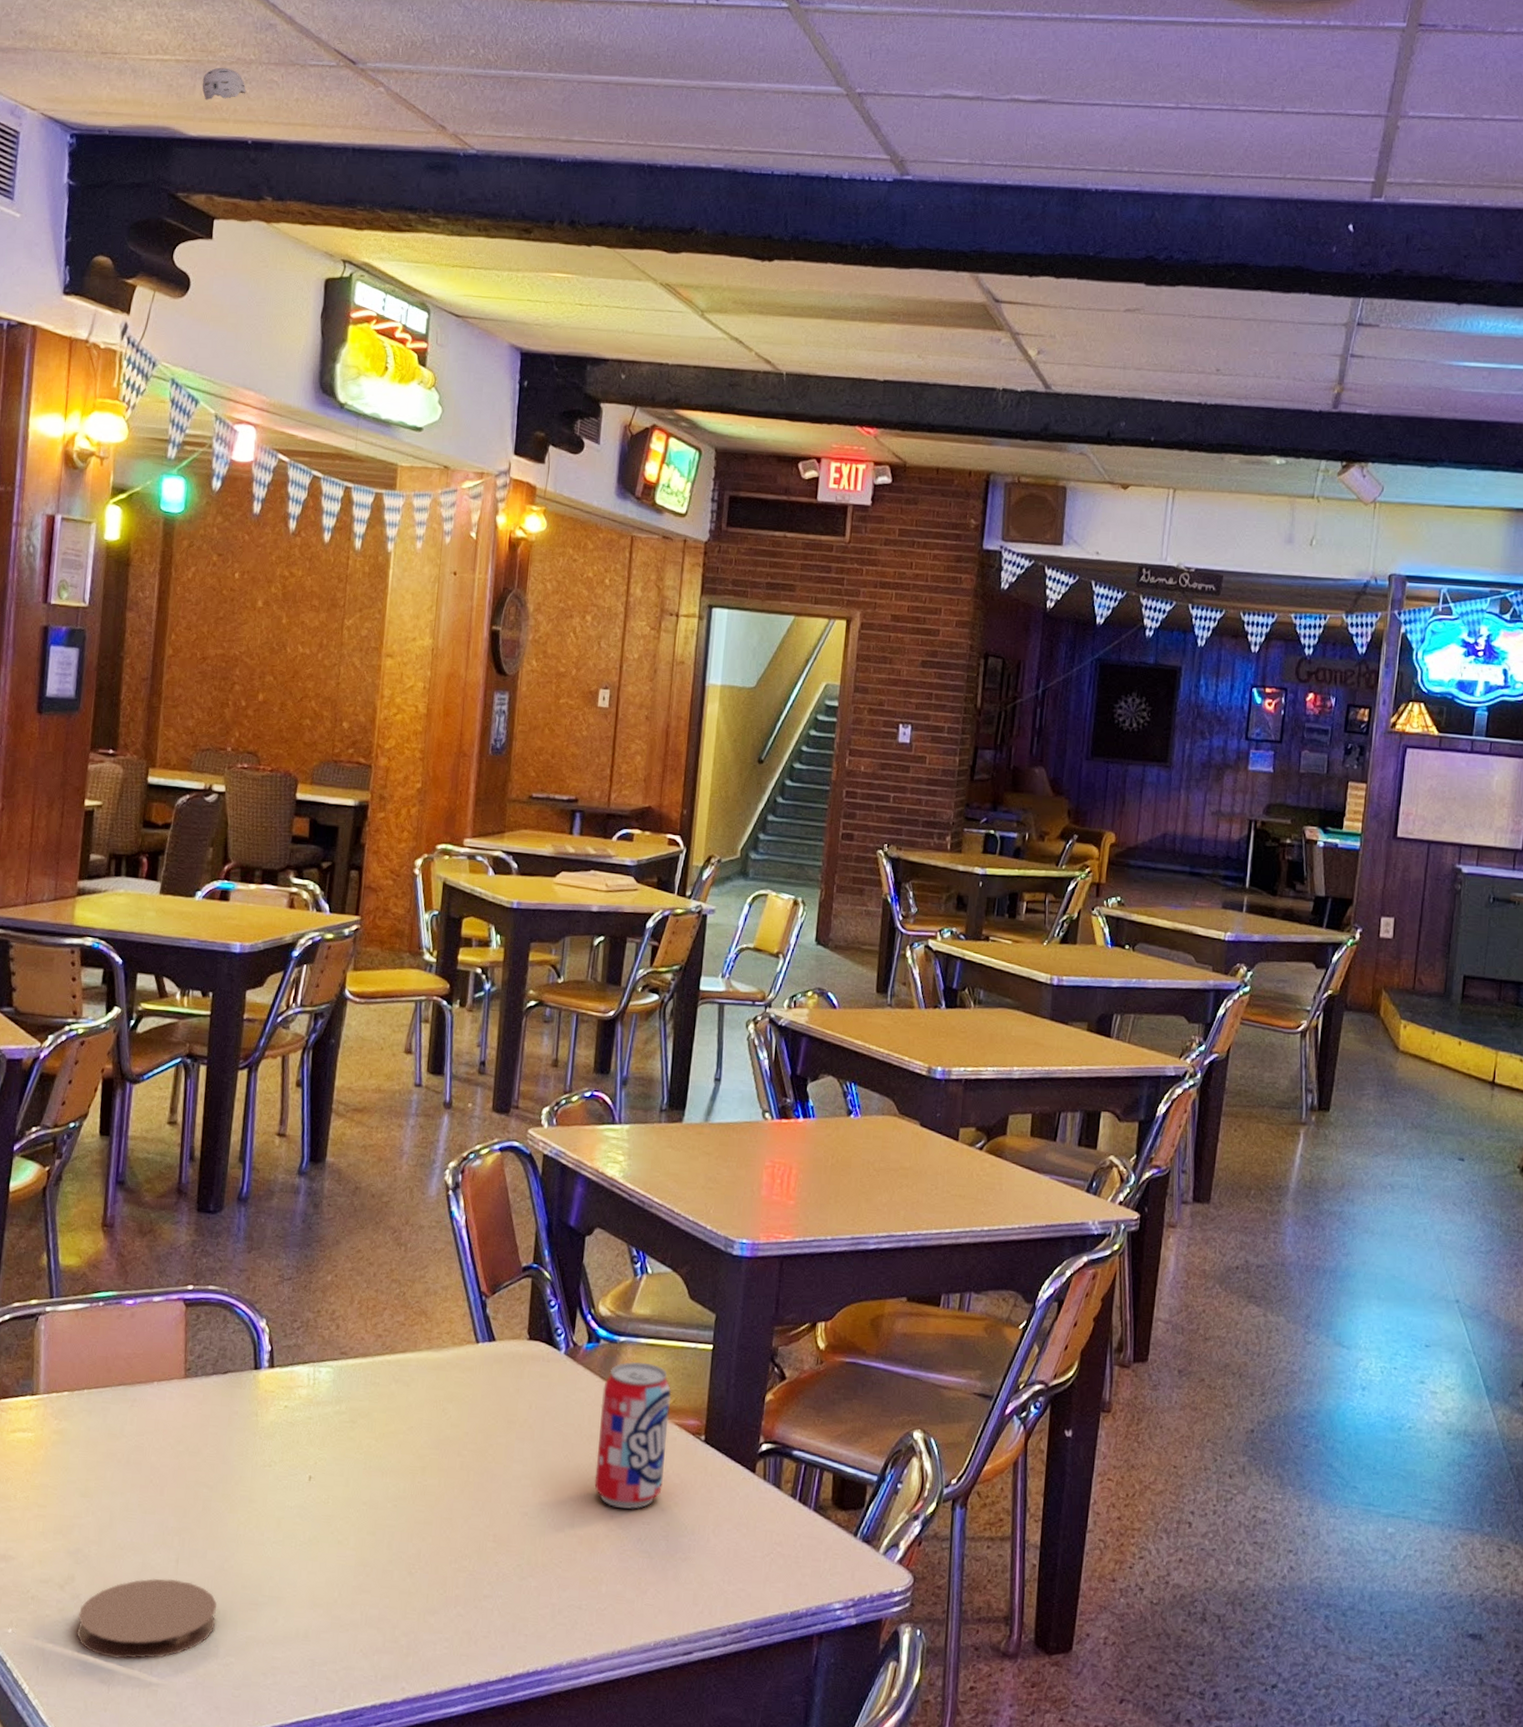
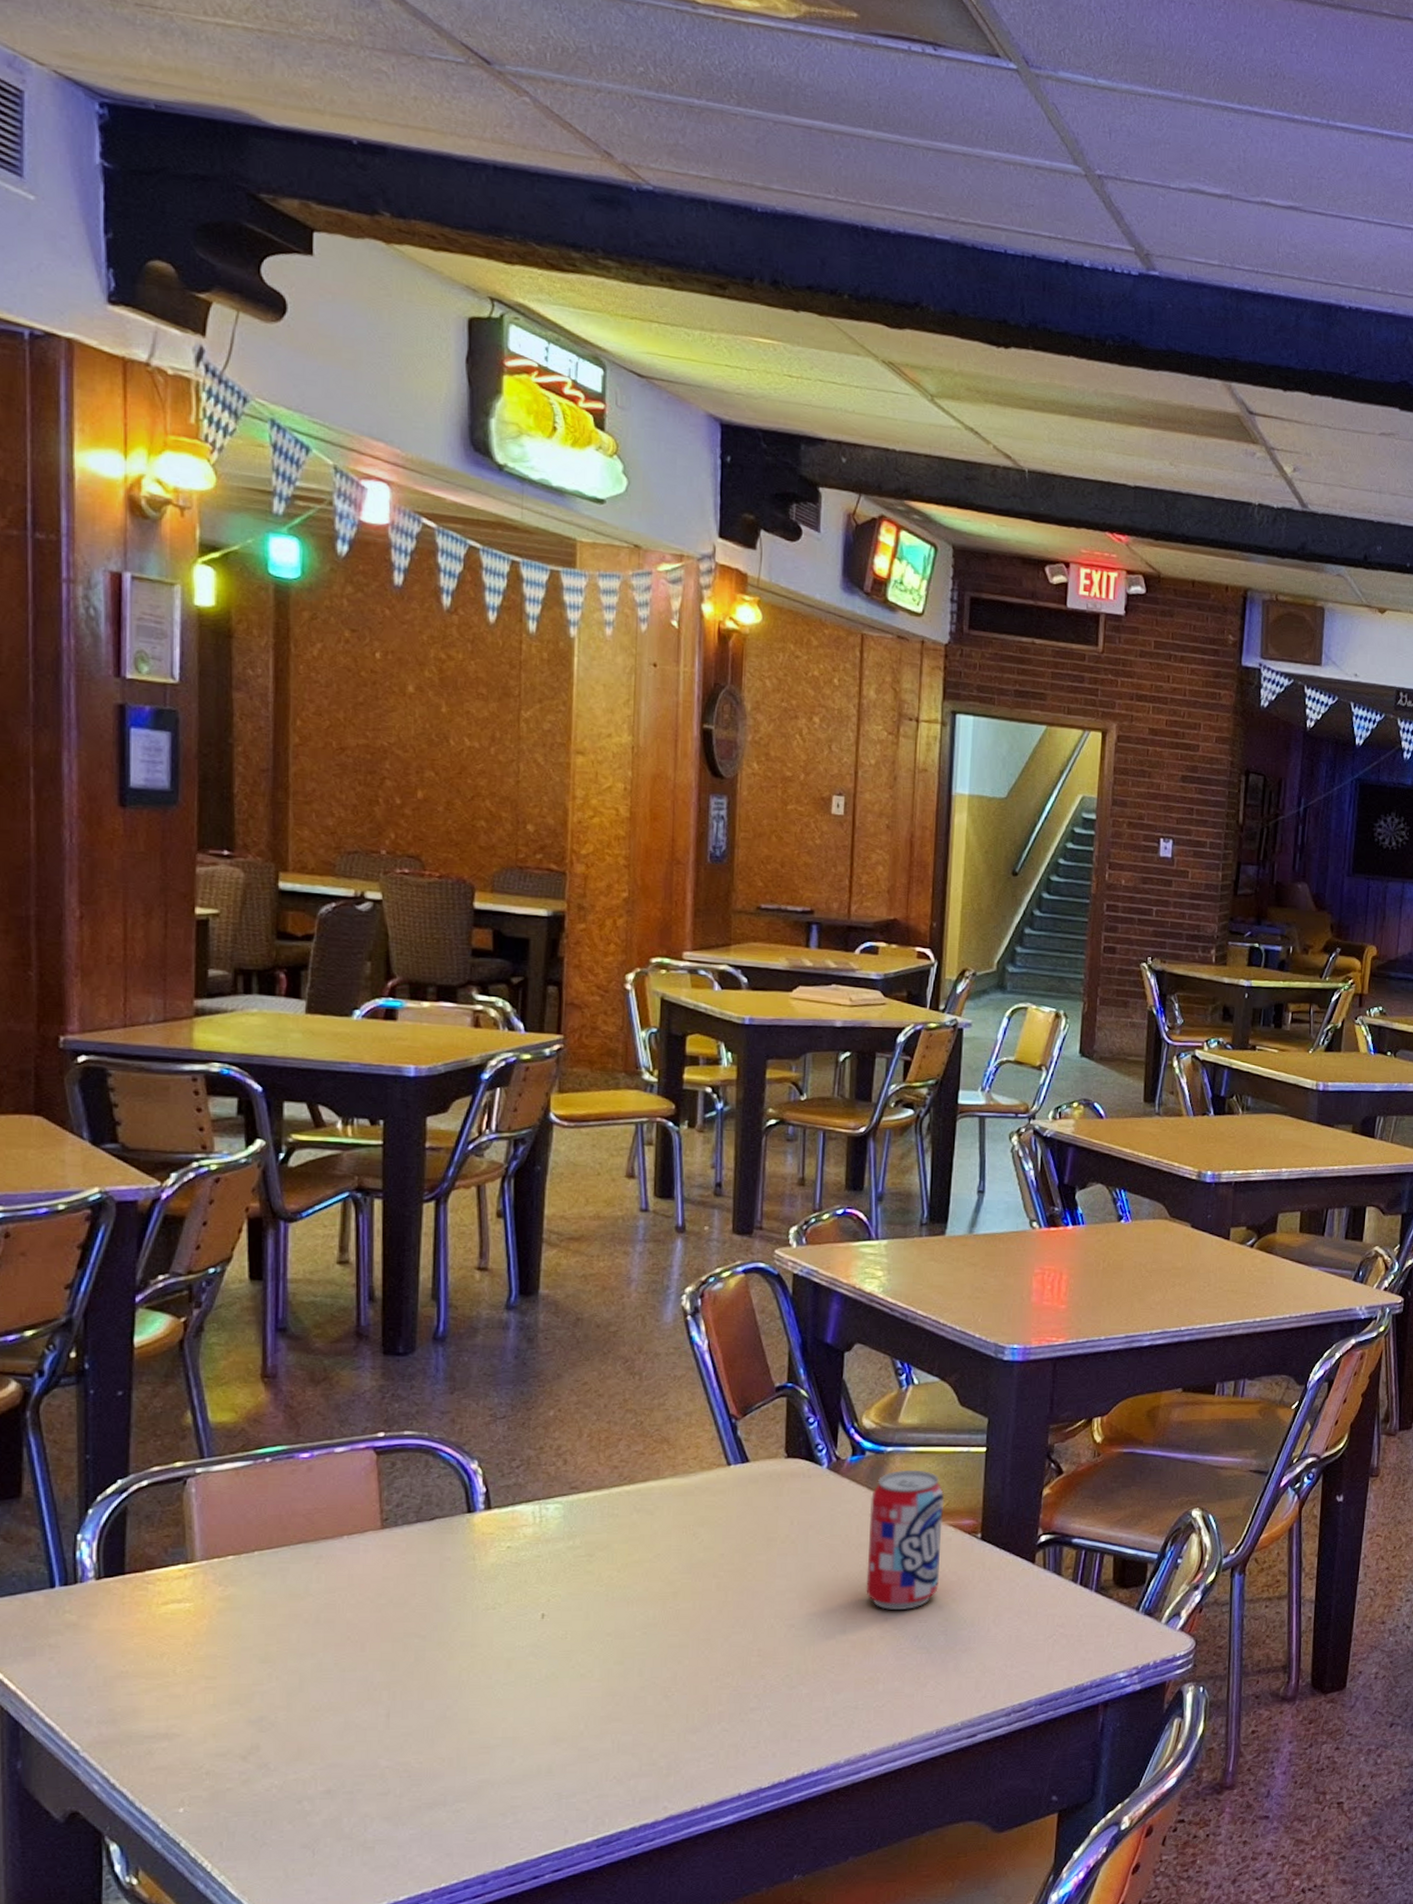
coaster: present [77,1578,217,1659] -> none [267,1733,441,1823]
smoke detector: present [202,67,247,100] -> none [283,44,346,86]

